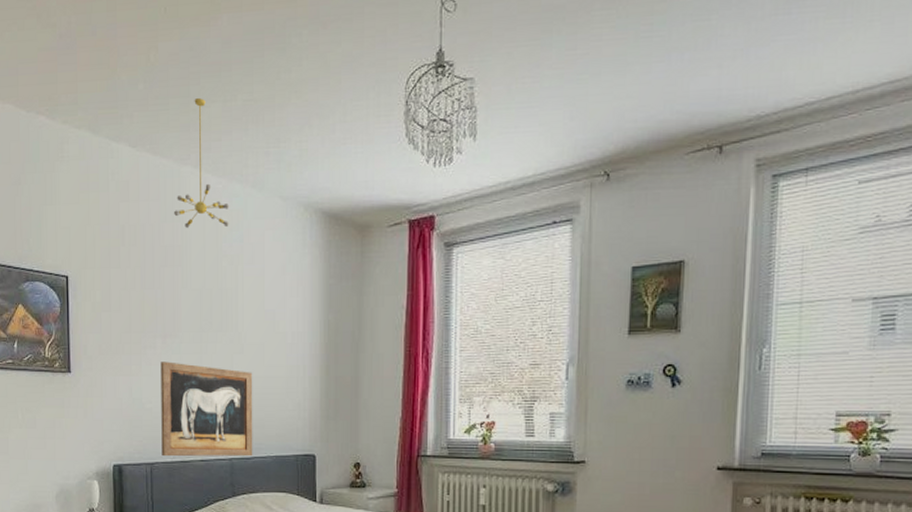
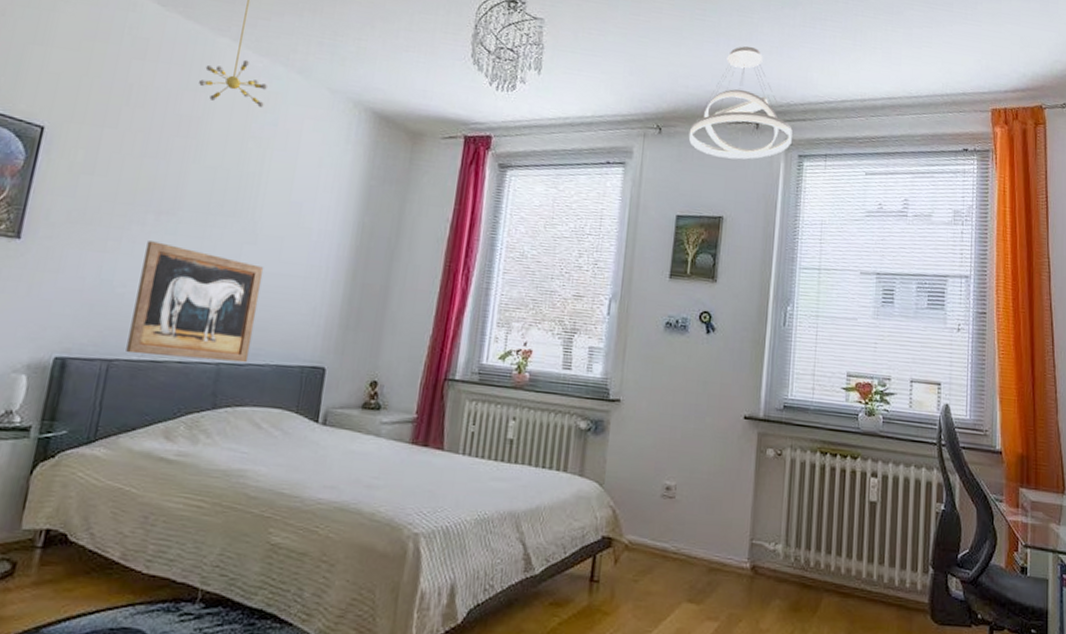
pendant light: none [640,55,764,195] -> present [688,46,793,160]

